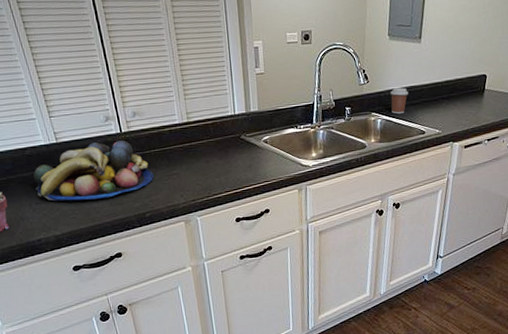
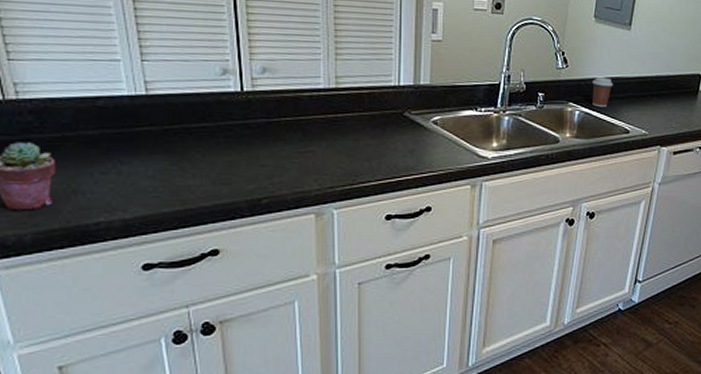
fruit bowl: present [33,140,155,201] -> none [104,100,281,174]

